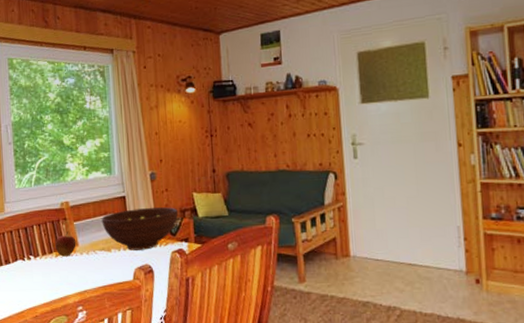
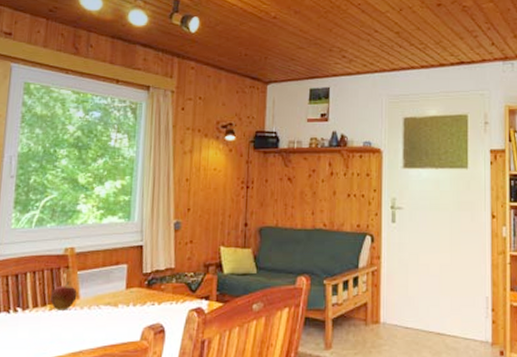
fruit bowl: present [102,206,179,251] -> none [111,259,202,307]

